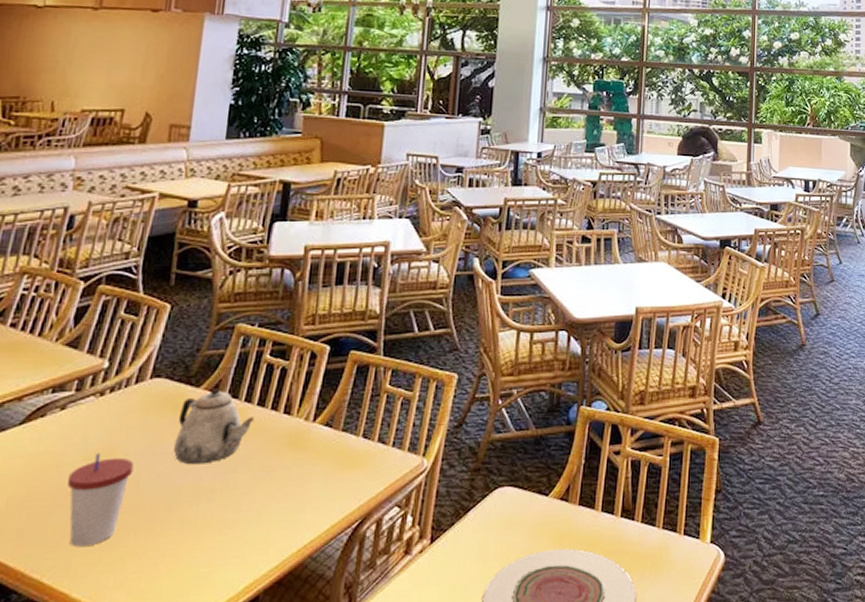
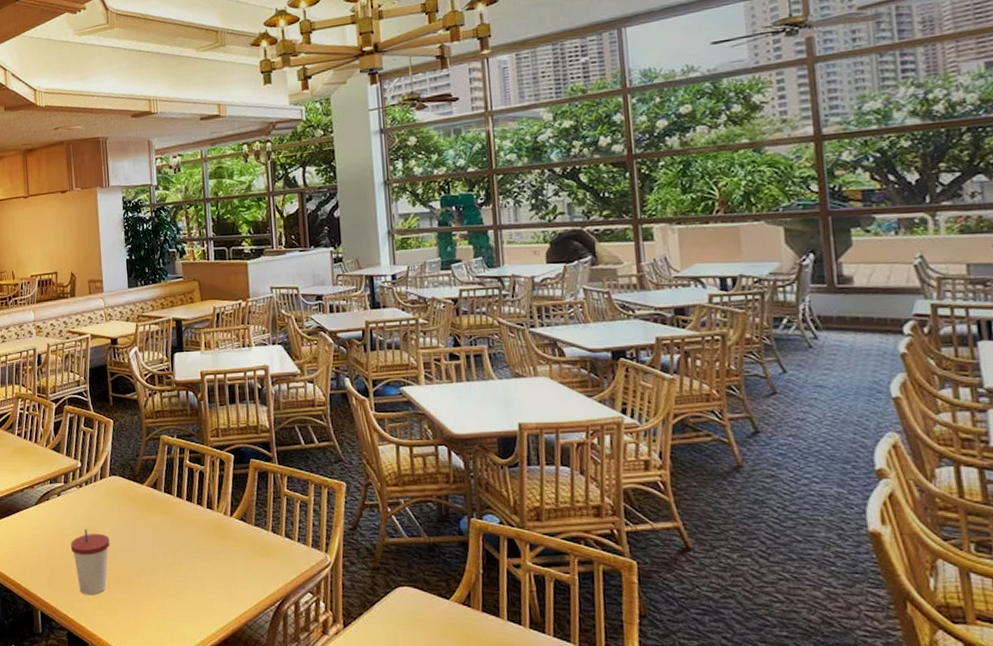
teapot: present [174,388,254,465] -> none [133,485,186,543]

